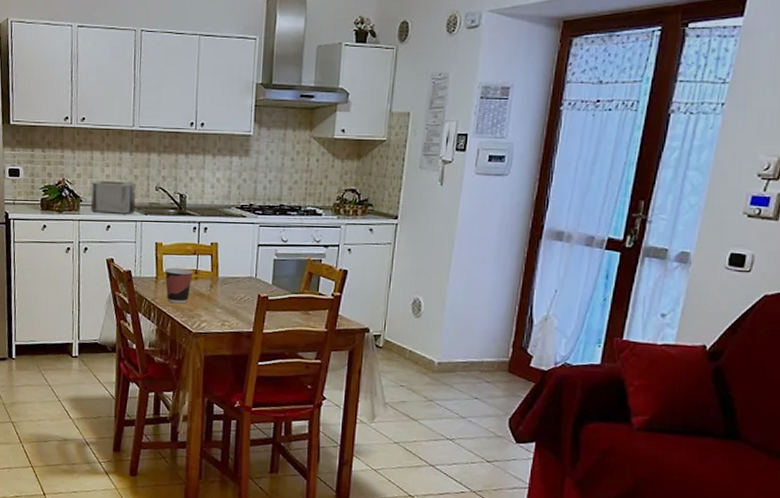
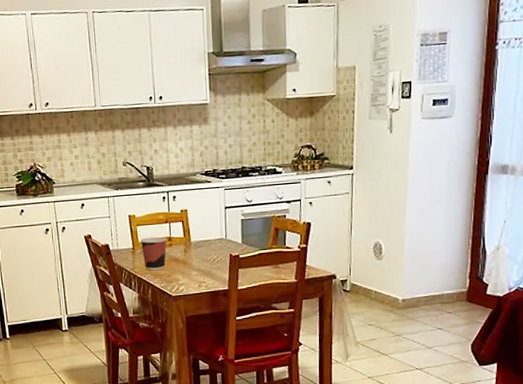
toaster: present [91,180,137,215] -> none [61,160,106,193]

